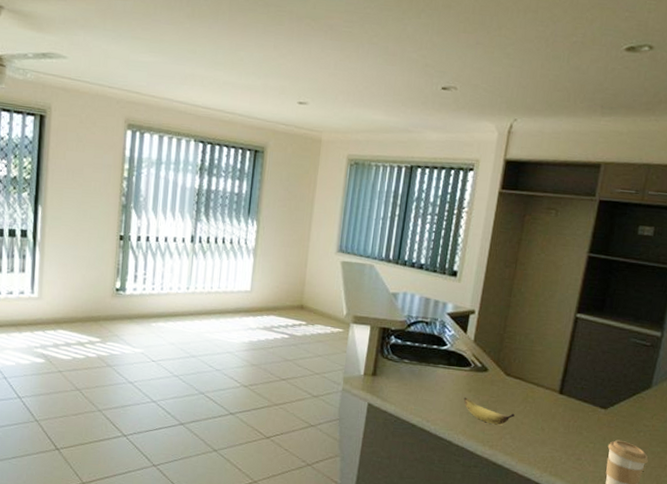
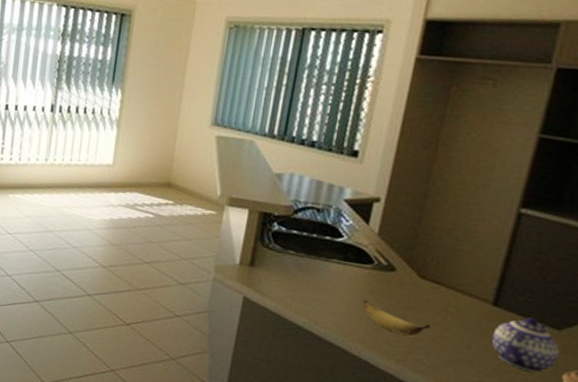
teapot: none [559,401,606,445] -> present [491,317,560,373]

